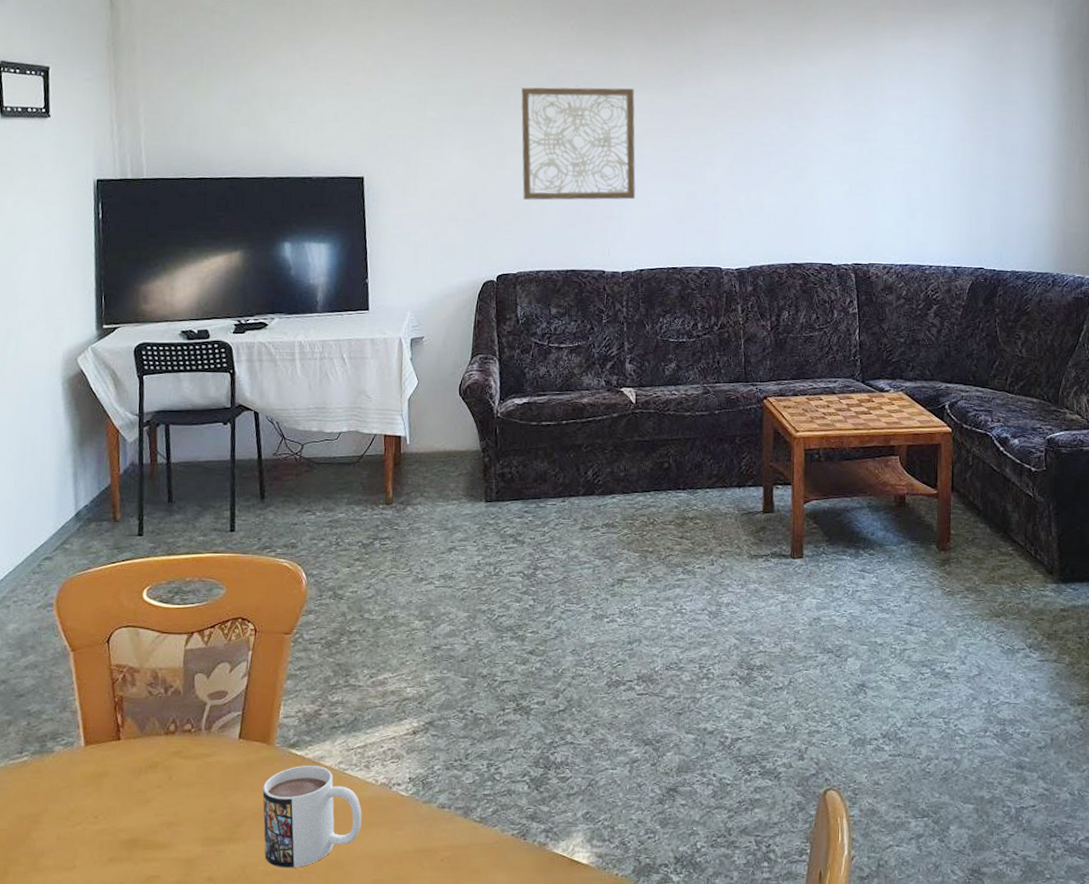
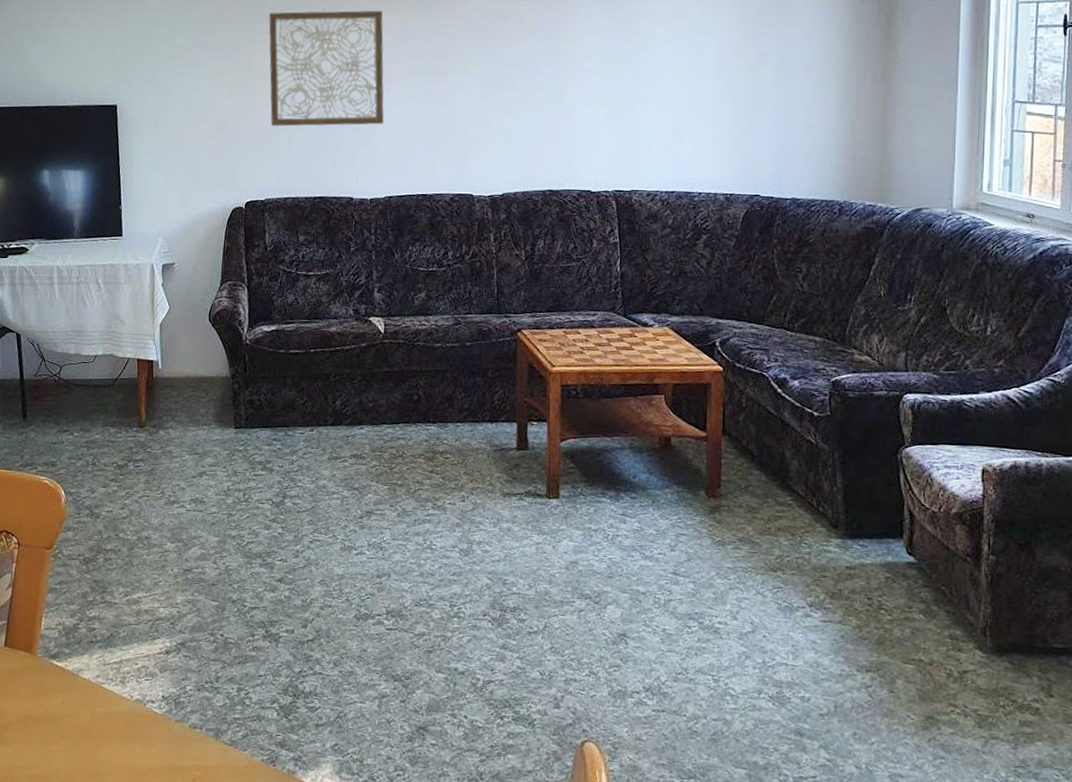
mug: present [262,766,362,869] -> none [26,676,118,774]

